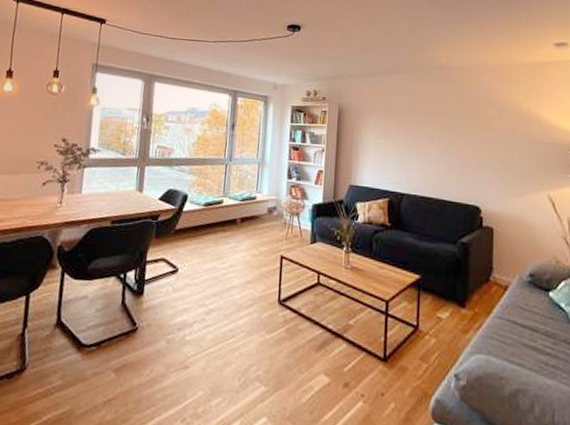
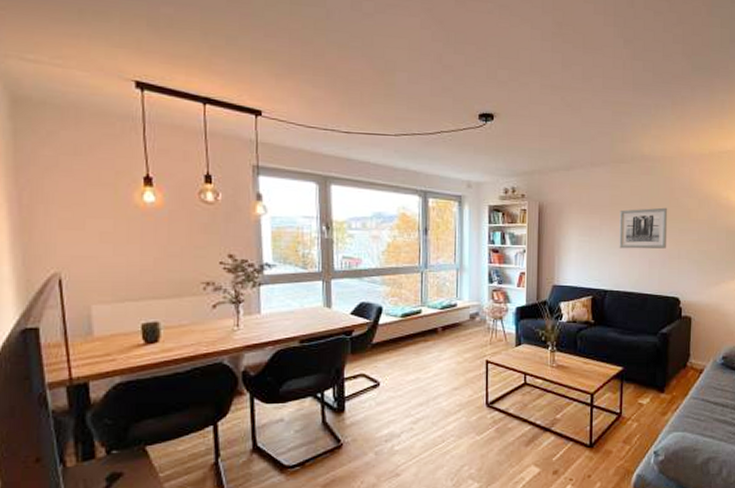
wall art: none [417,115,466,156] -> present [619,207,668,249]

